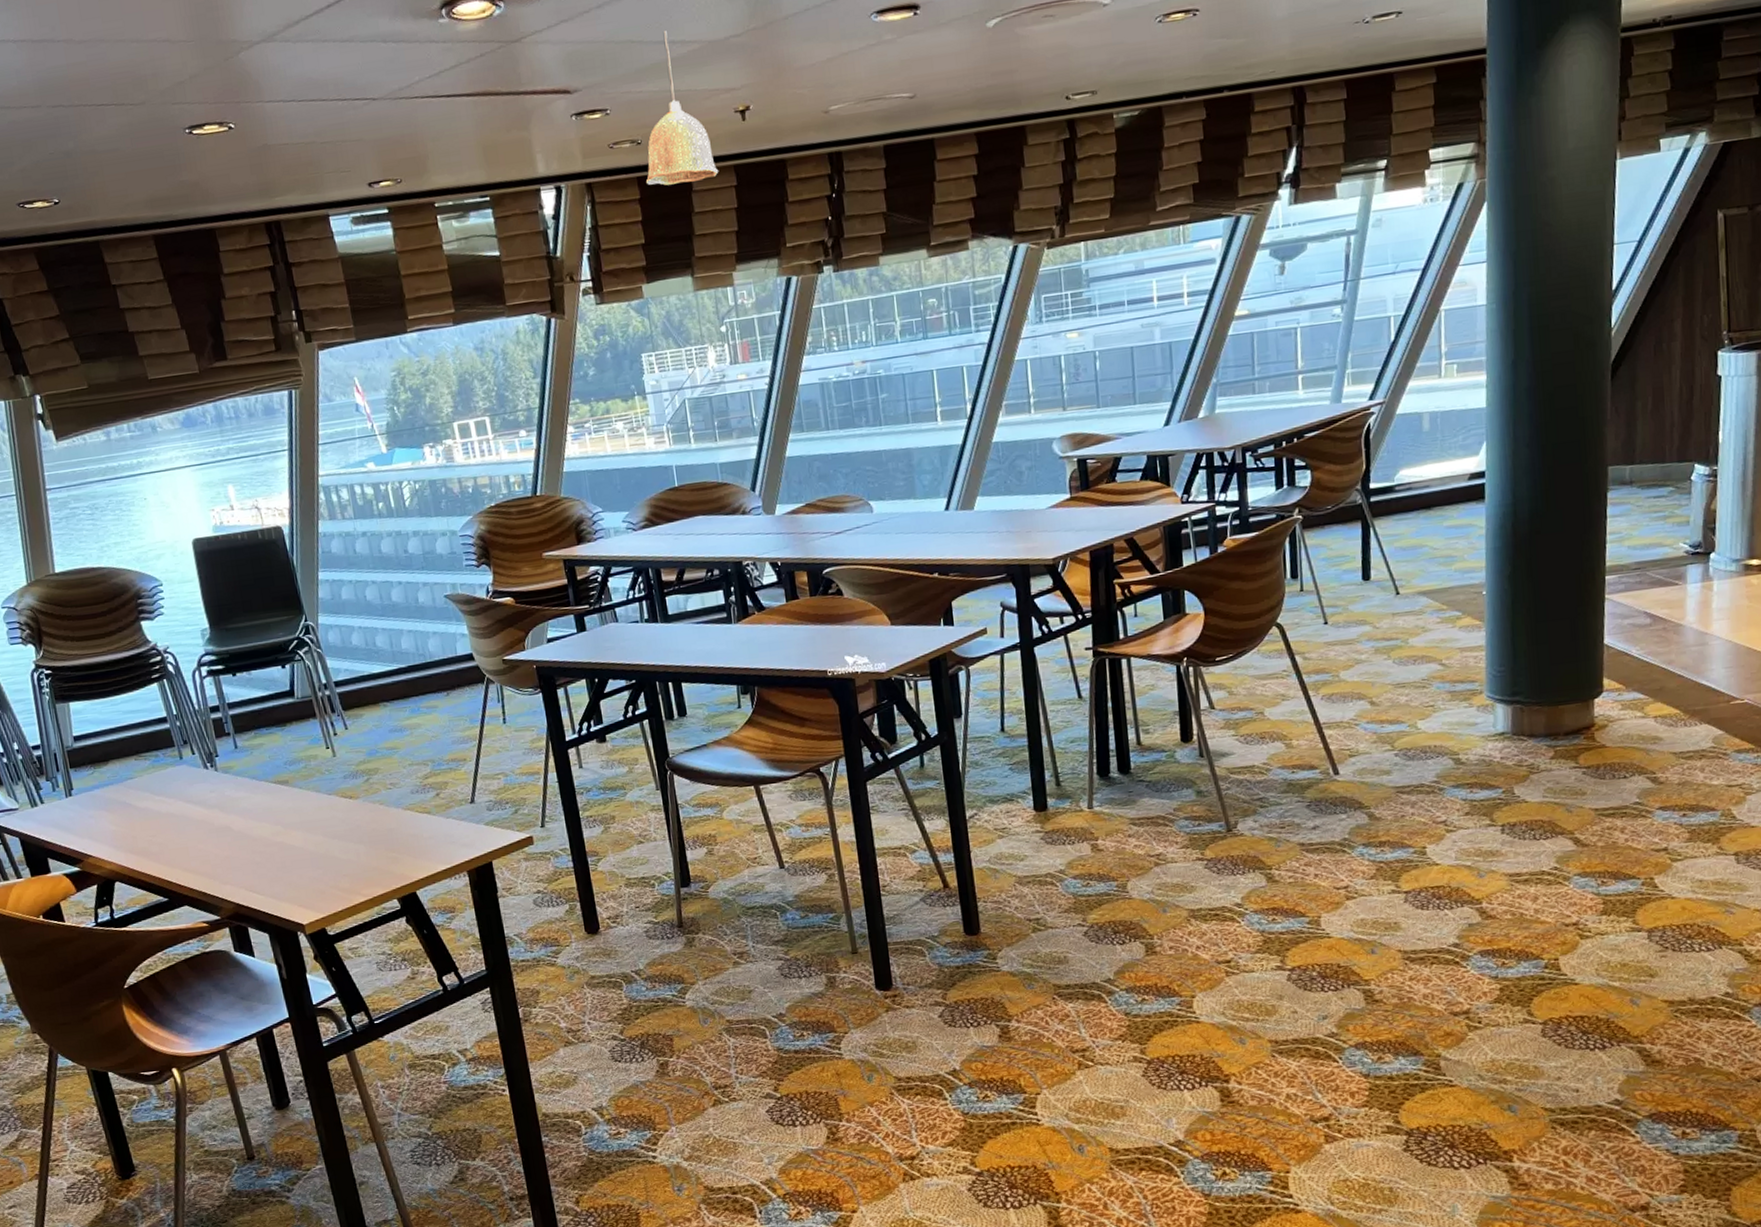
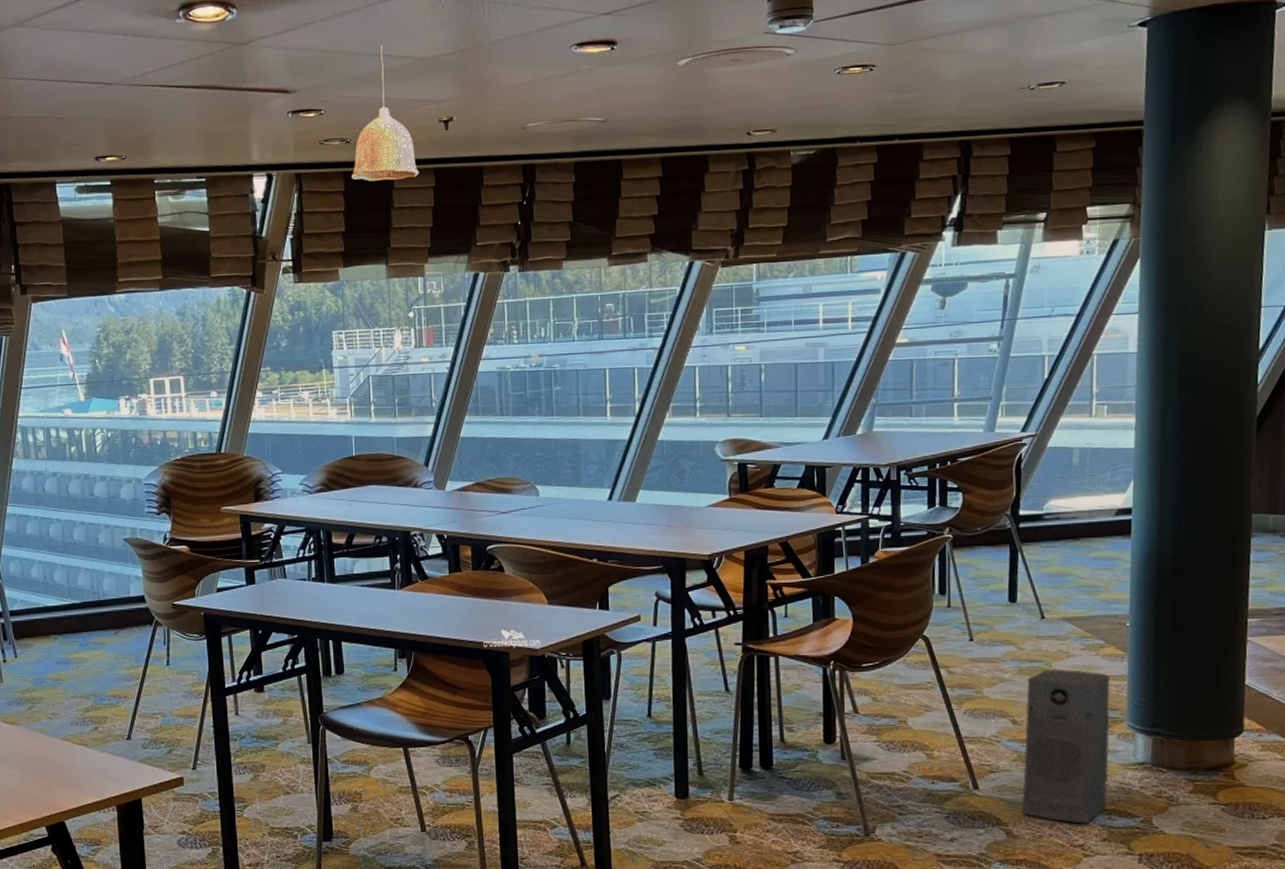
air purifier: none [1383,644,1469,800] -> present [1022,669,1110,824]

